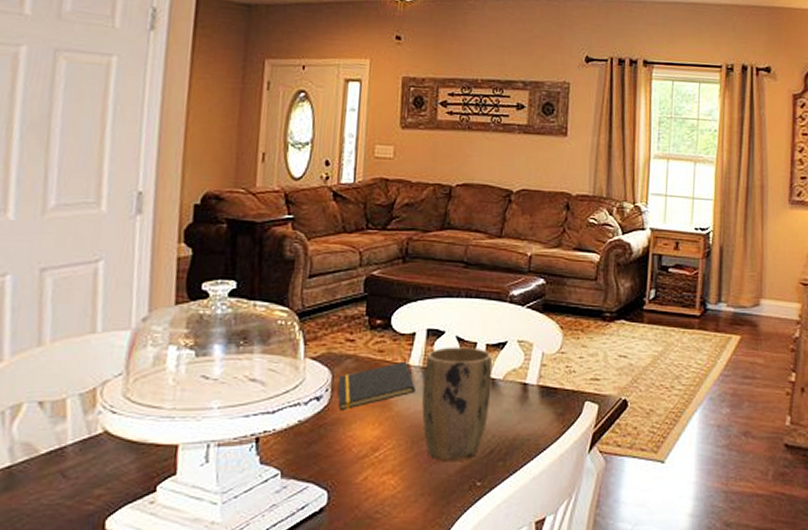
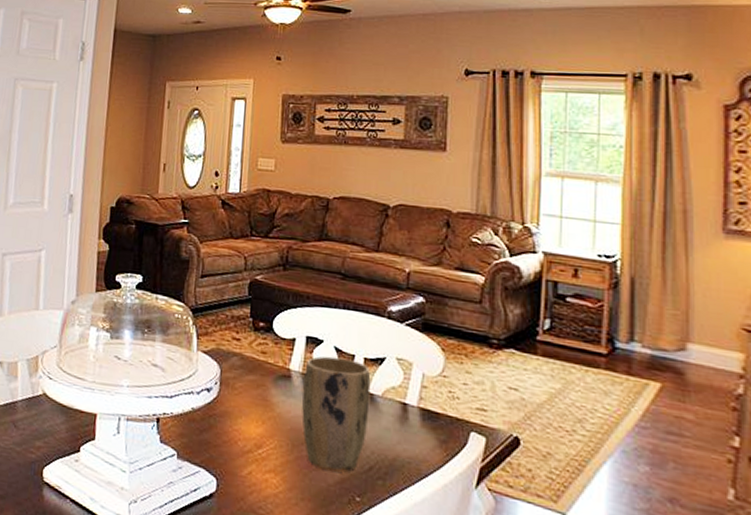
notepad: present [338,361,415,410] -> none [226,364,296,405]

